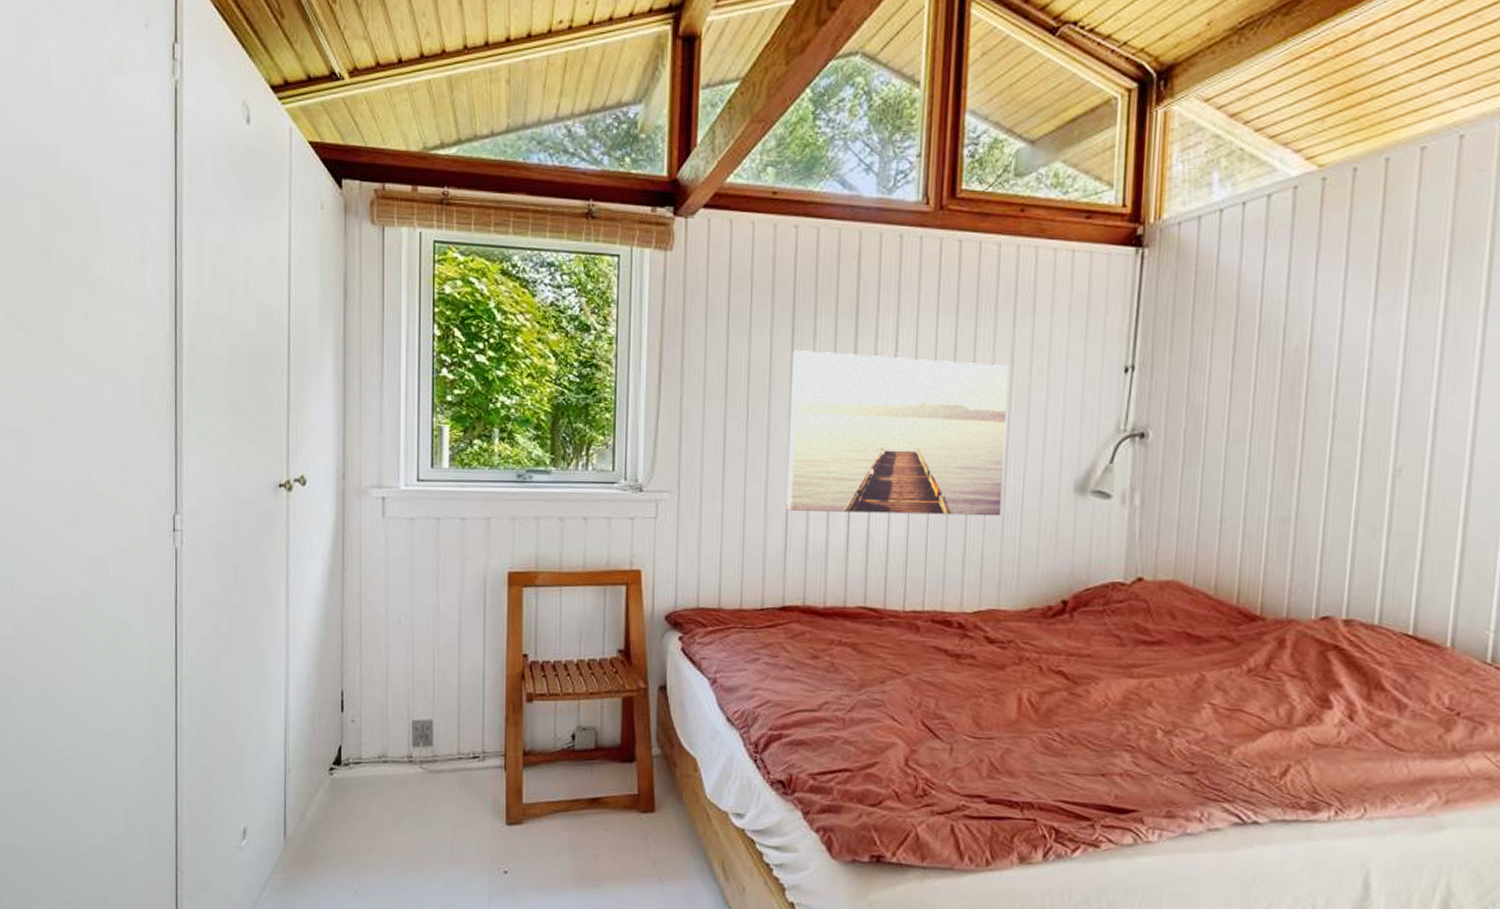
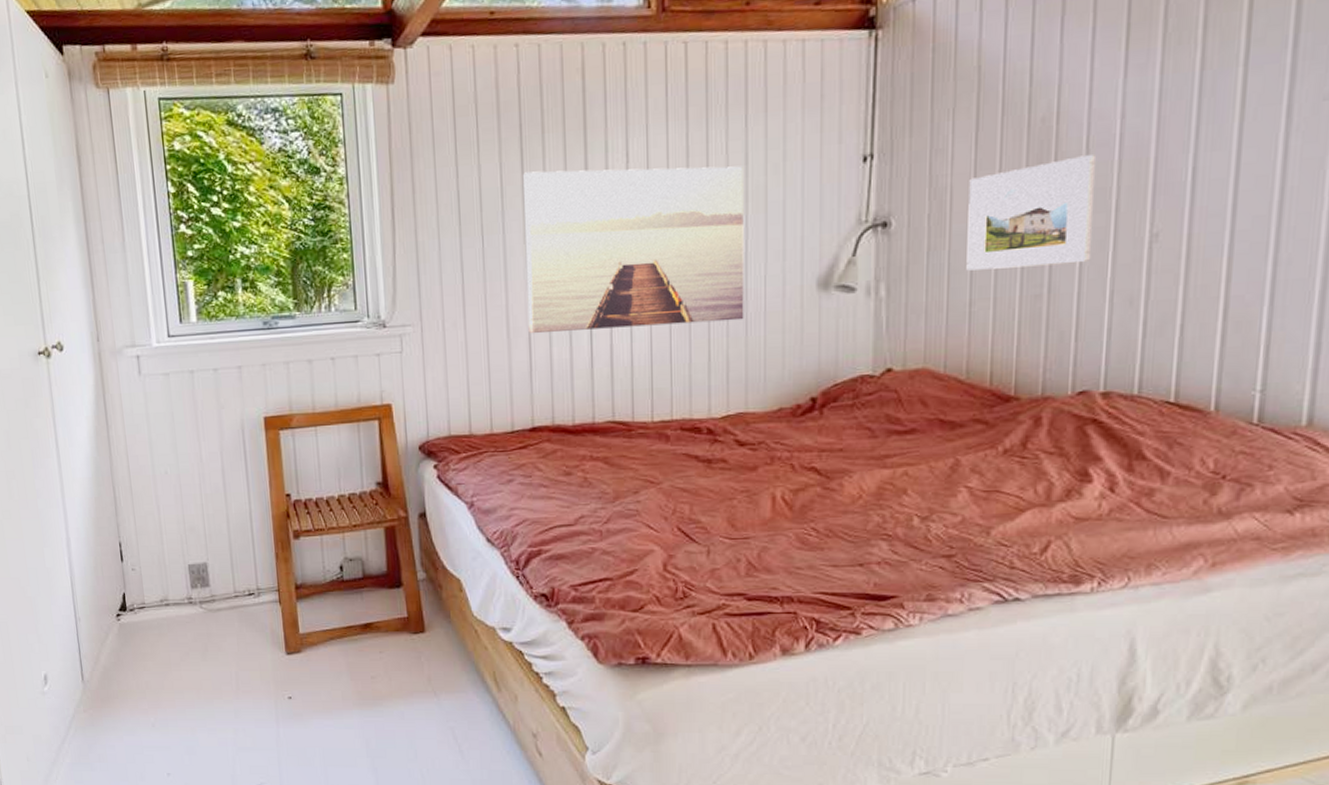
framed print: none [1219,387,1344,490] -> present [966,155,1095,271]

